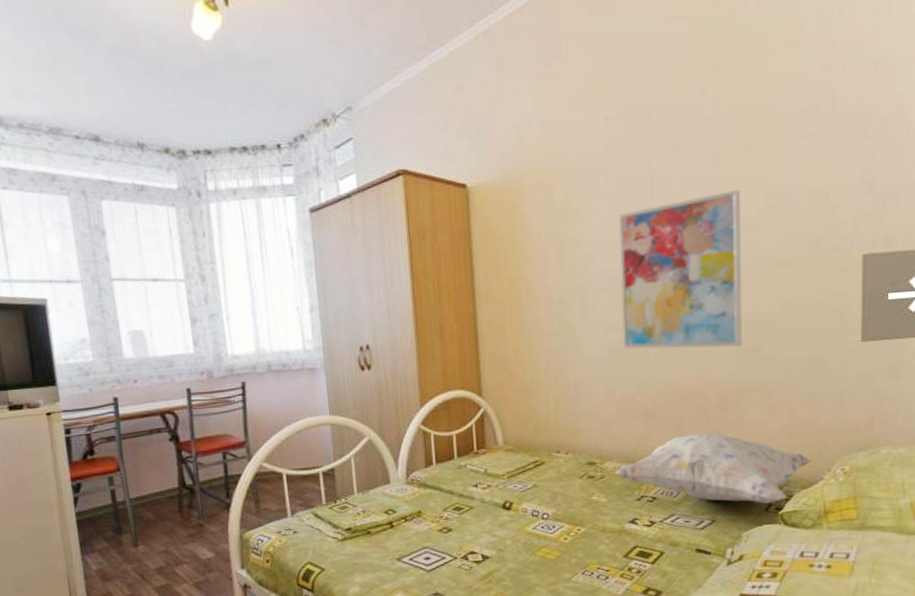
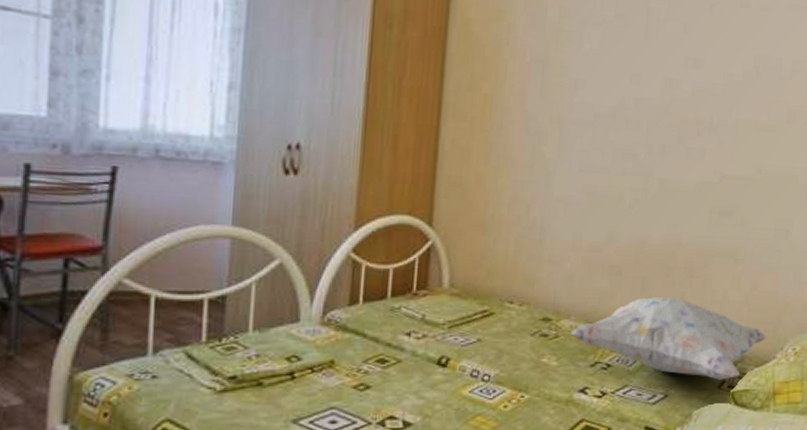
wall art: present [619,190,743,349] -> none [598,44,731,208]

